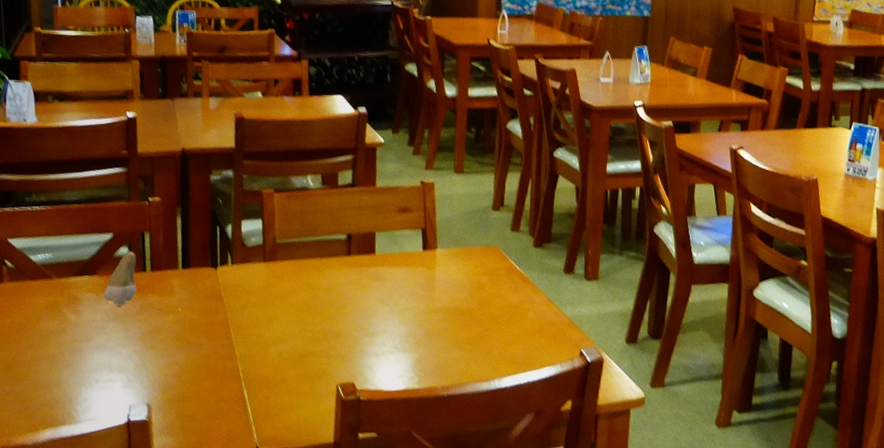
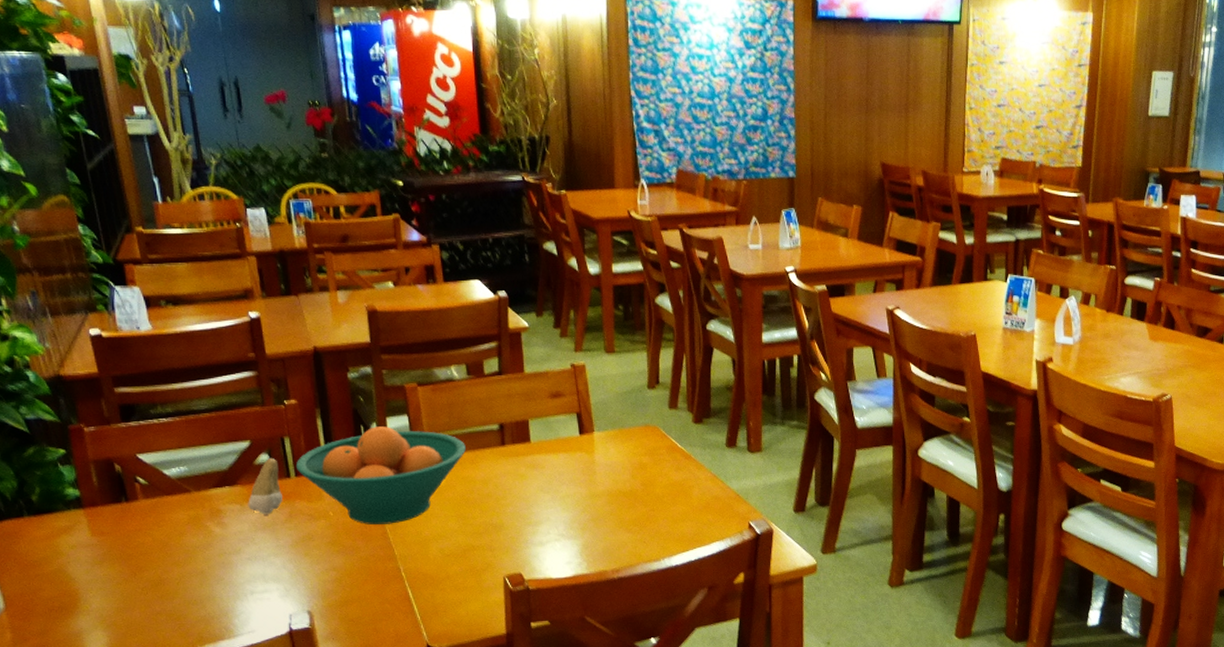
fruit bowl: none [152,228,314,324] -> present [295,426,466,525]

